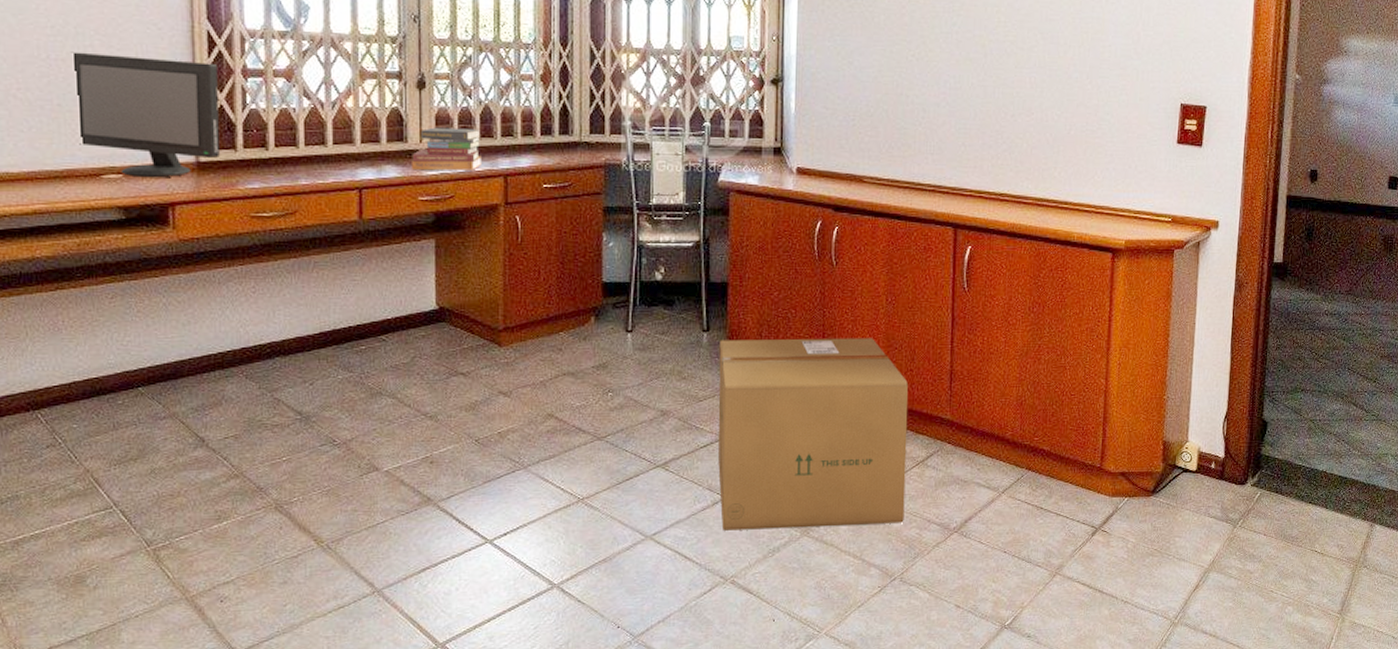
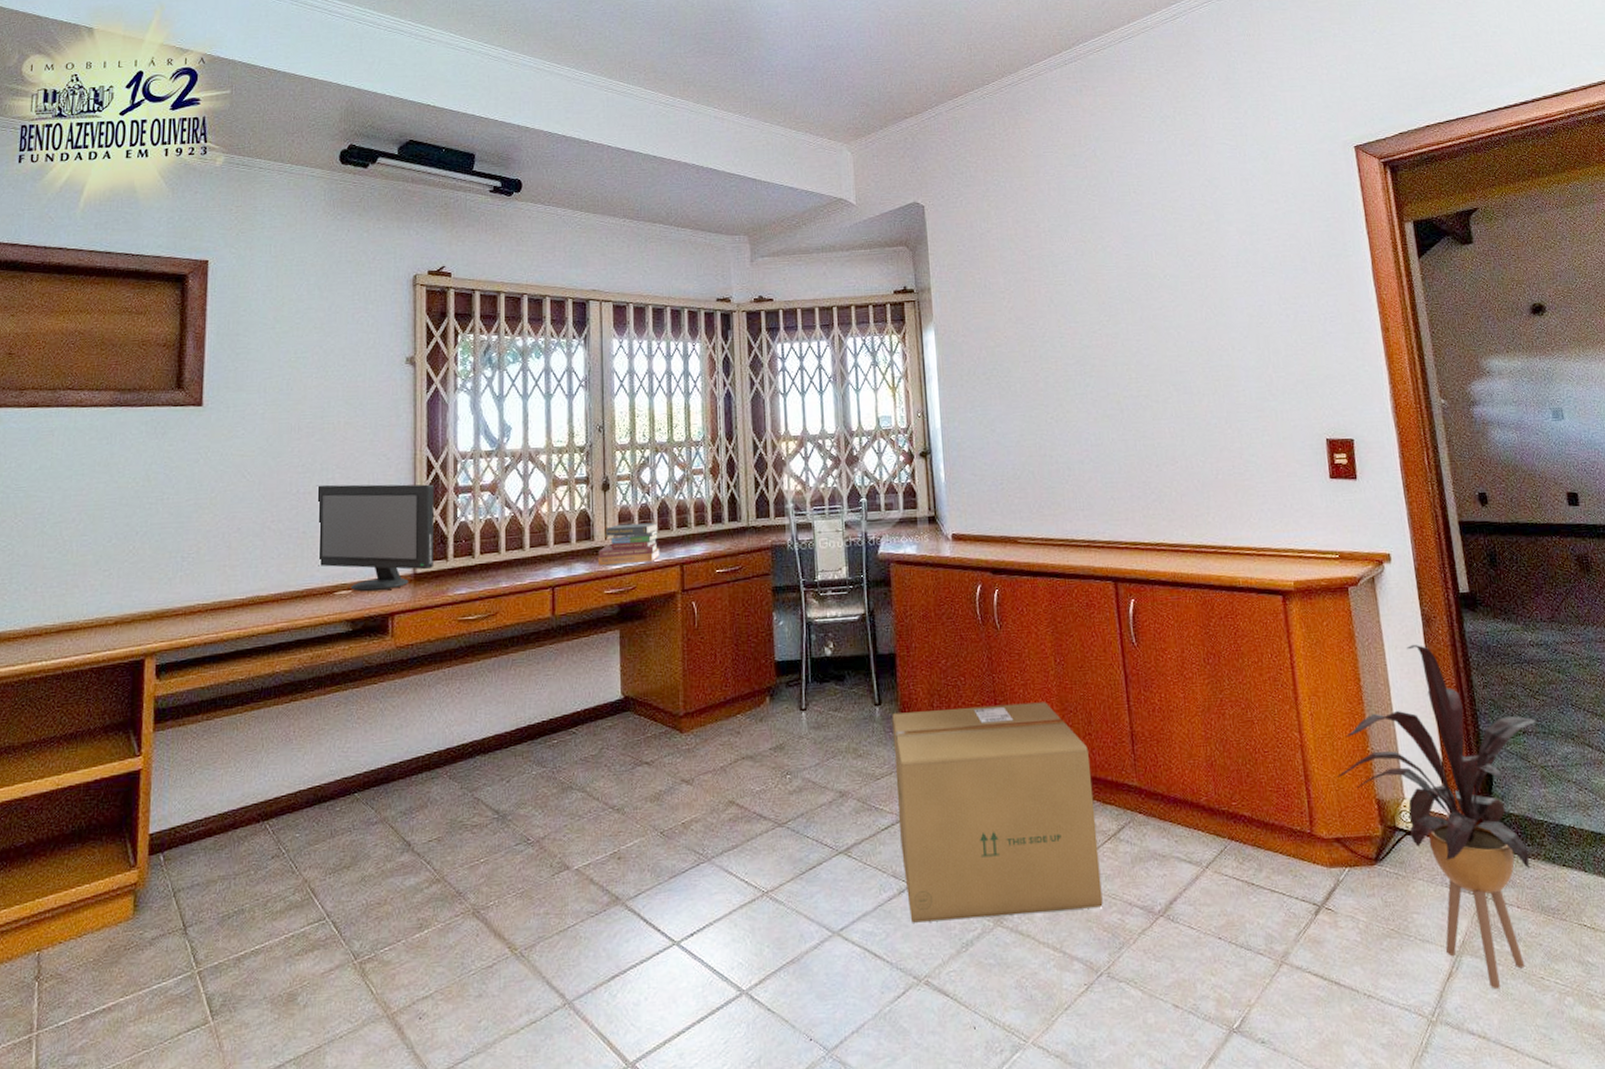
house plant: none [1132,307,1318,600] -> present [1336,645,1540,990]

